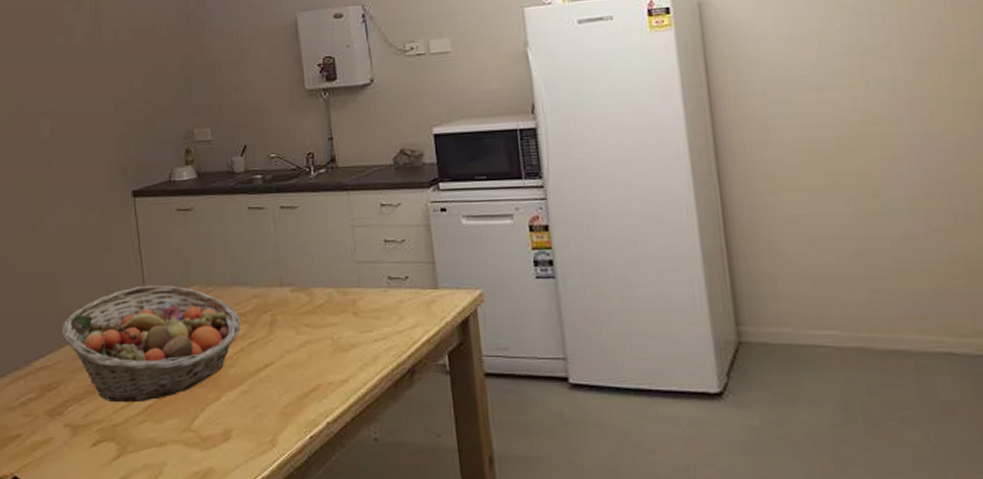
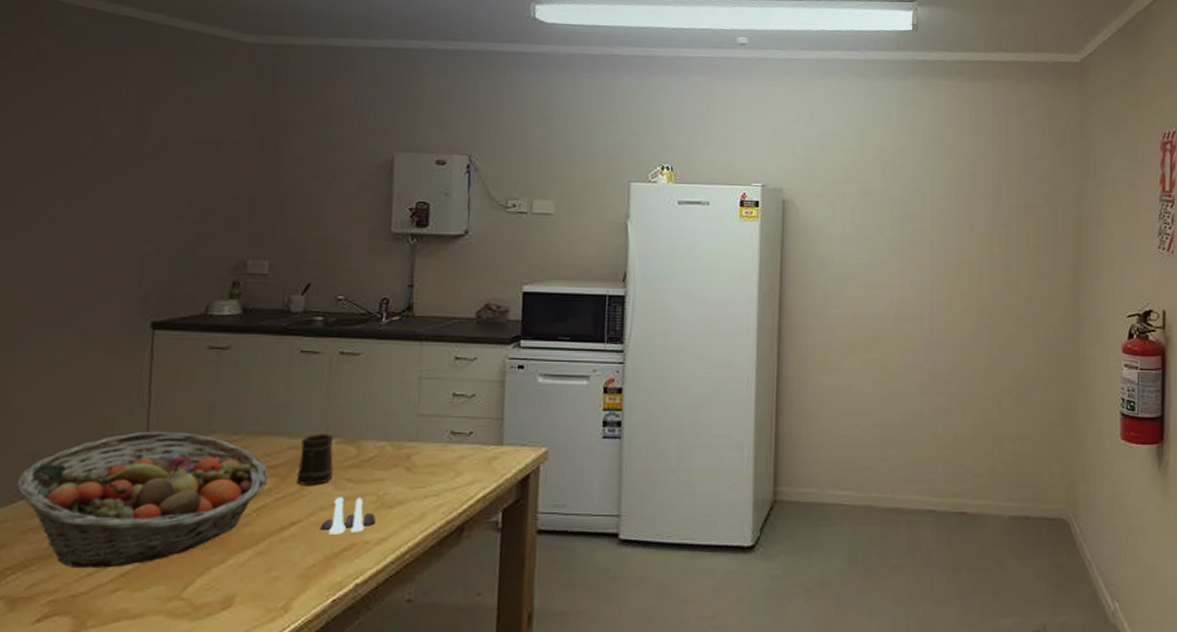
mug: none [262,283,293,330] -> present [296,434,334,485]
salt and pepper shaker set: none [289,341,335,376] -> present [320,497,376,535]

